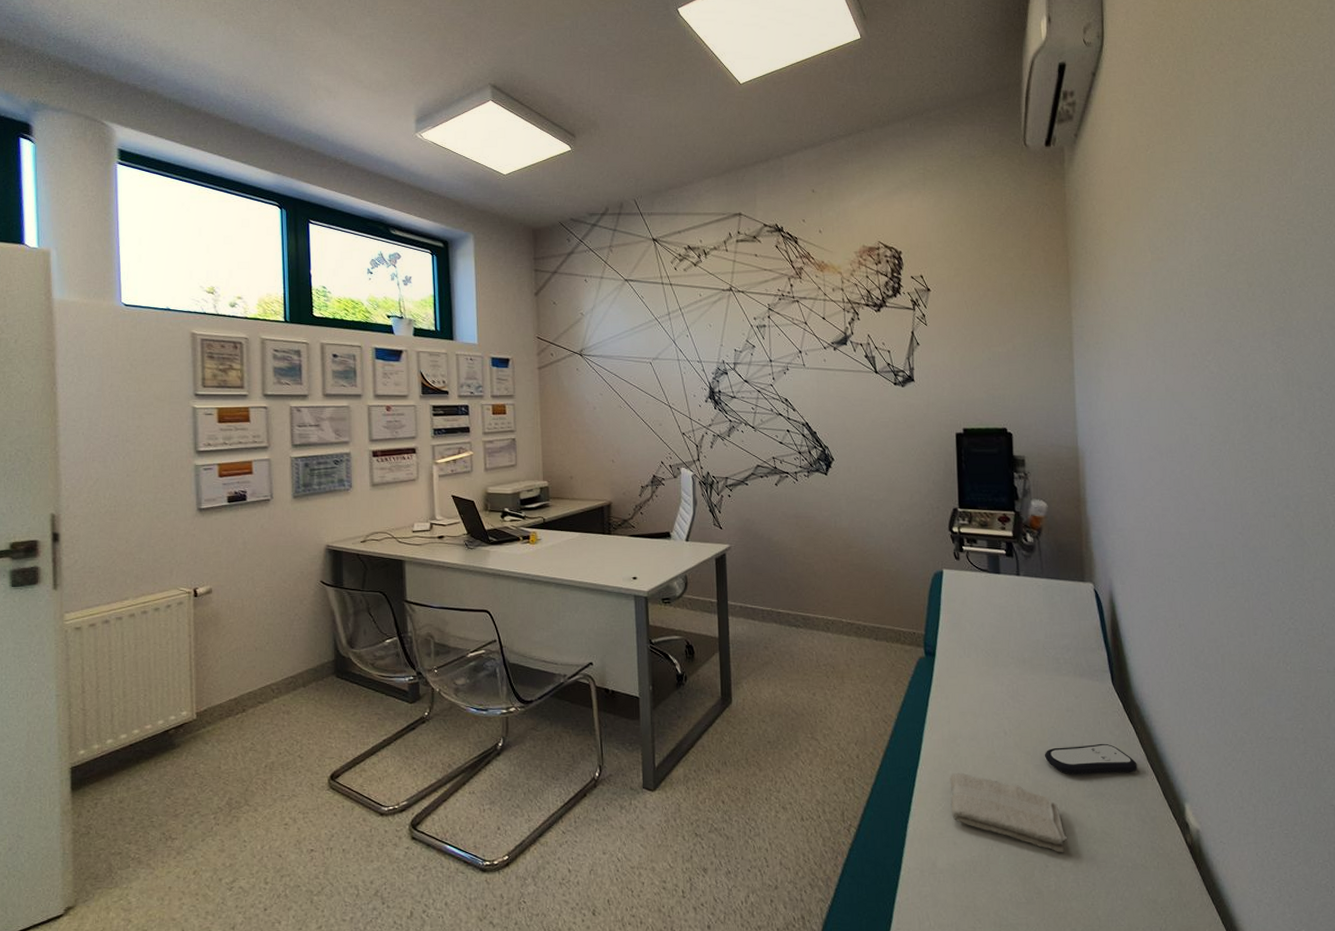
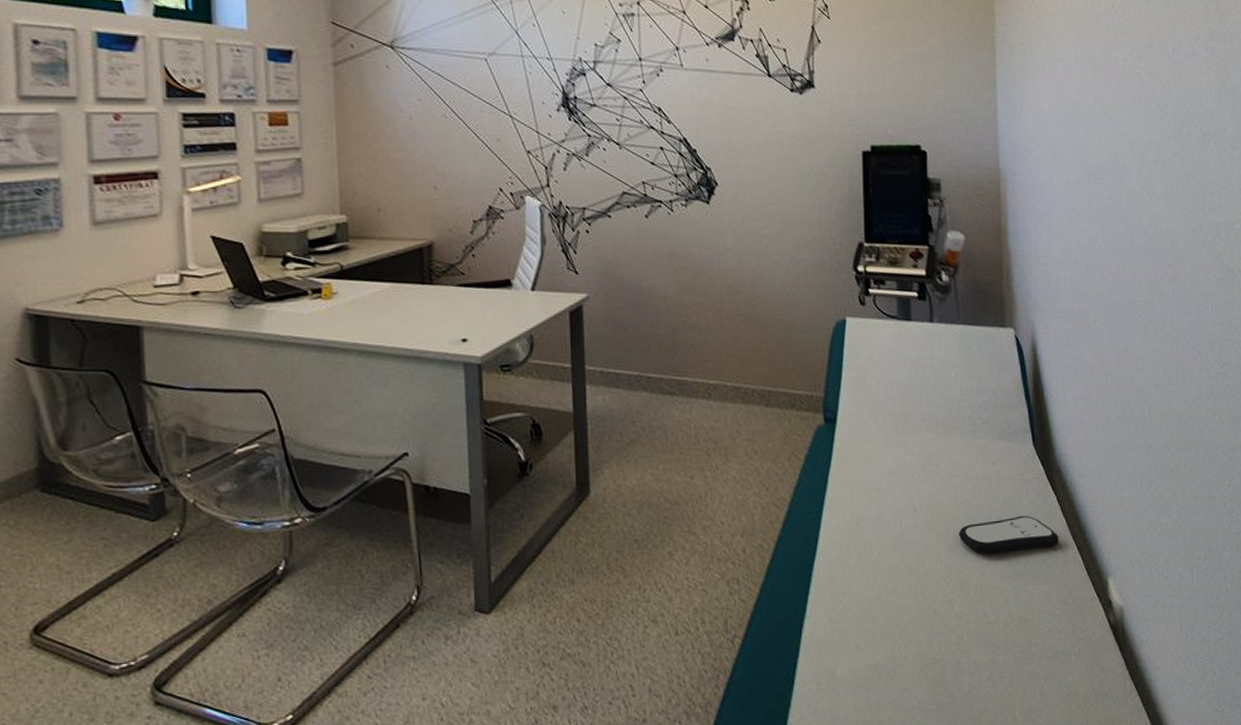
washcloth: present [950,772,1068,853] -> none [852,561,983,647]

